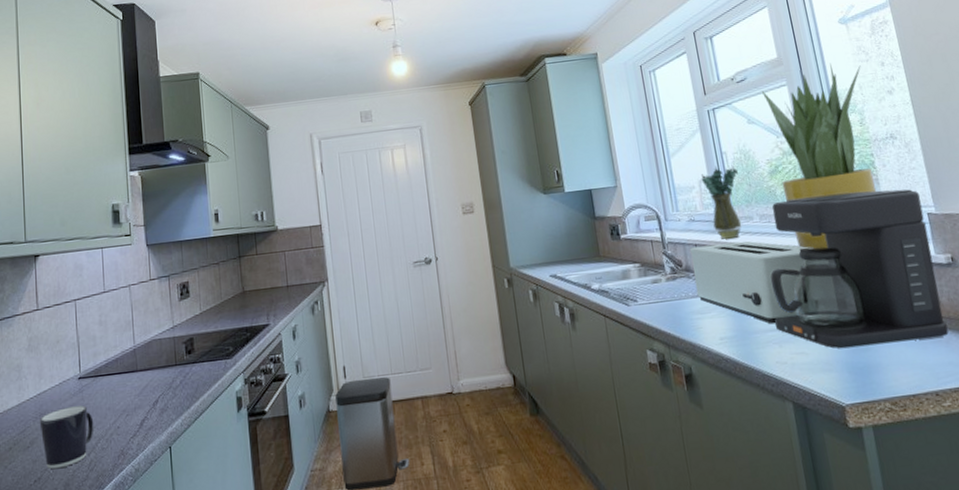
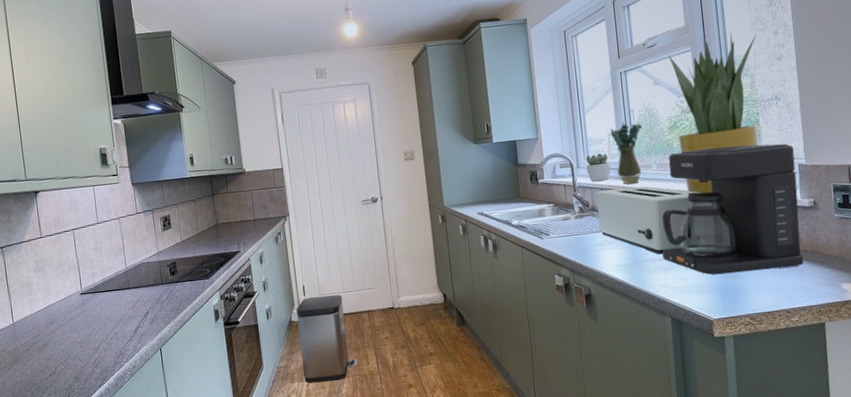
mug: present [39,405,94,470] -> none [50,316,97,366]
succulent plant: none [675,202,705,237] -> present [586,153,611,182]

